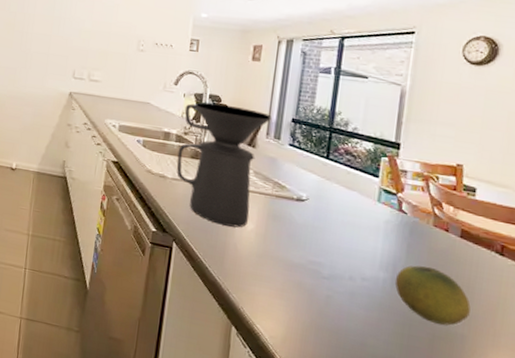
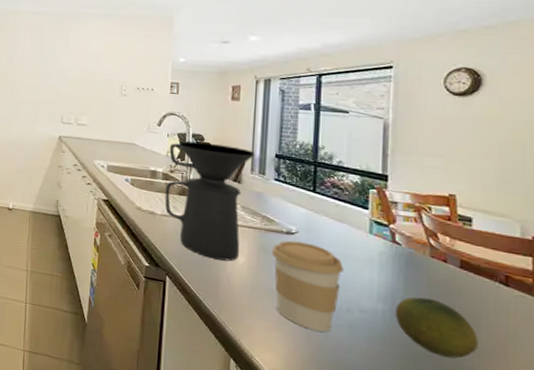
coffee cup: none [281,207,350,300] -> present [272,240,343,332]

